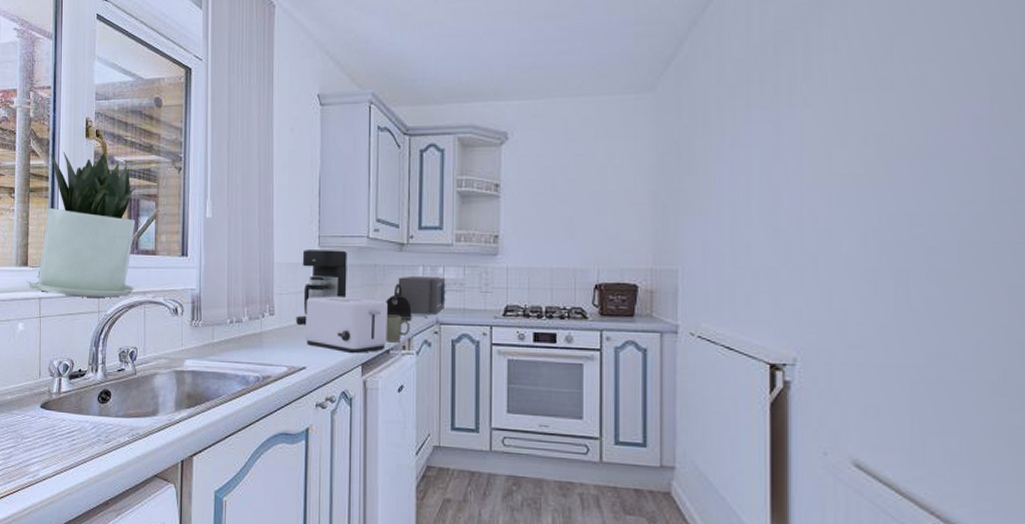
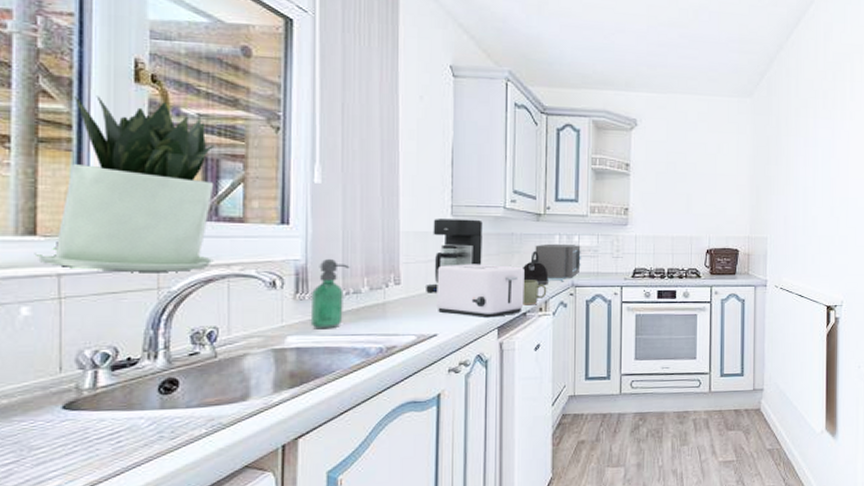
soap dispenser: none [203,289,234,355] -> present [310,259,350,329]

